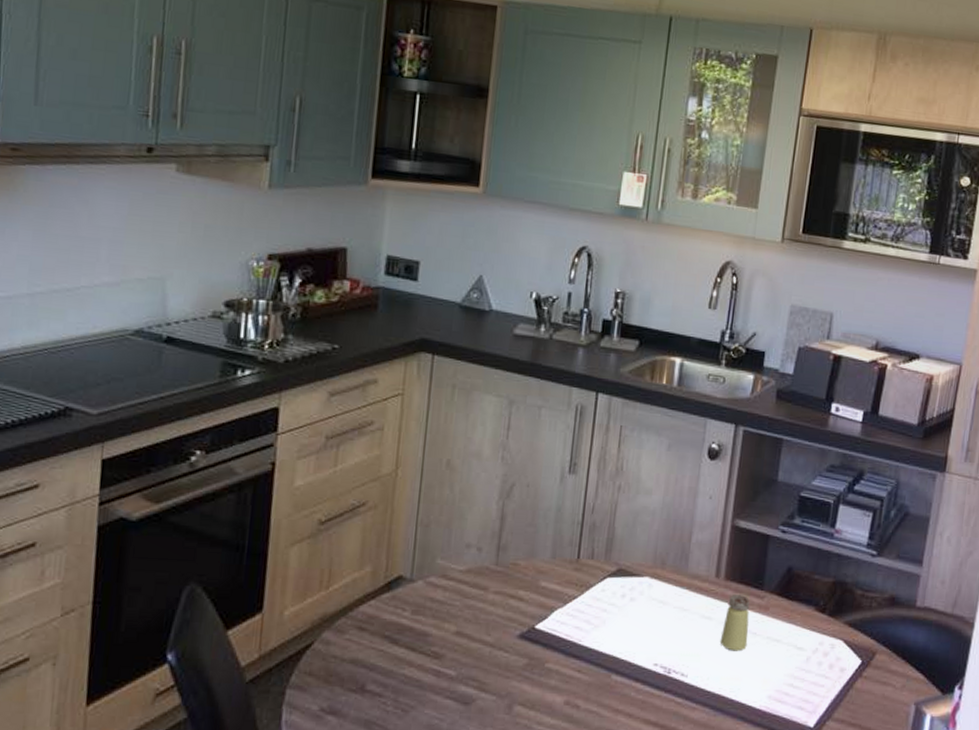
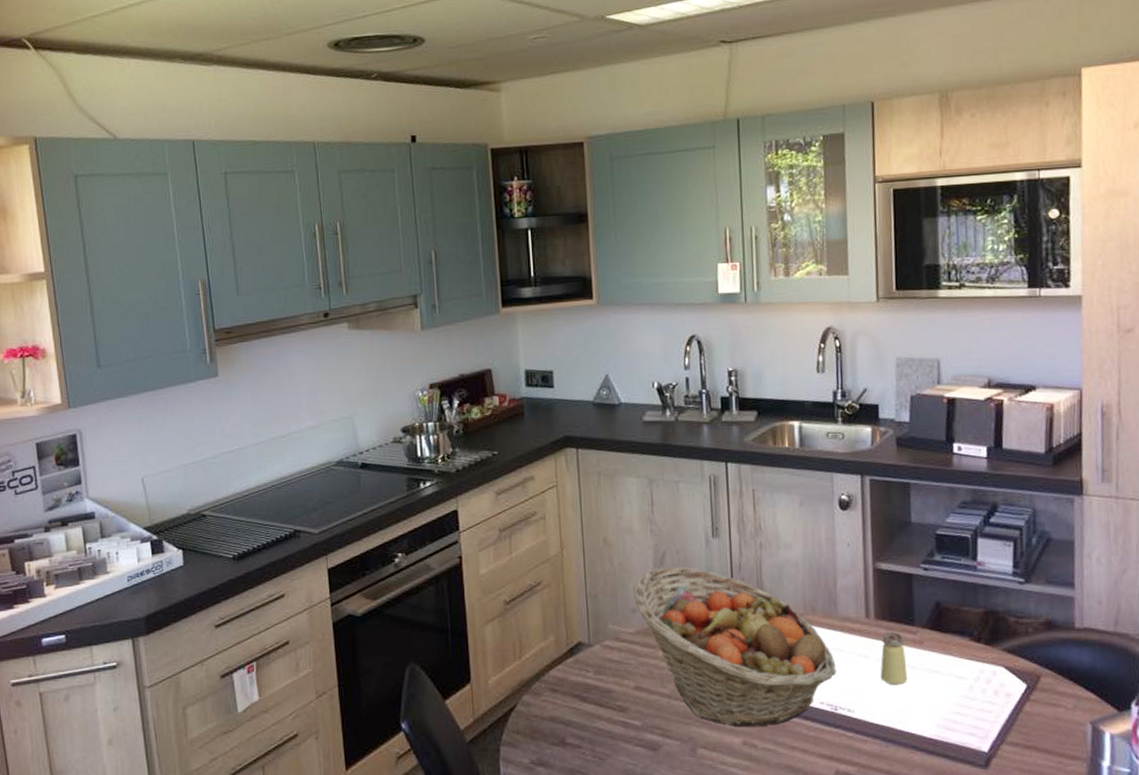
fruit basket: none [471,500,677,686] -> present [632,566,836,728]

